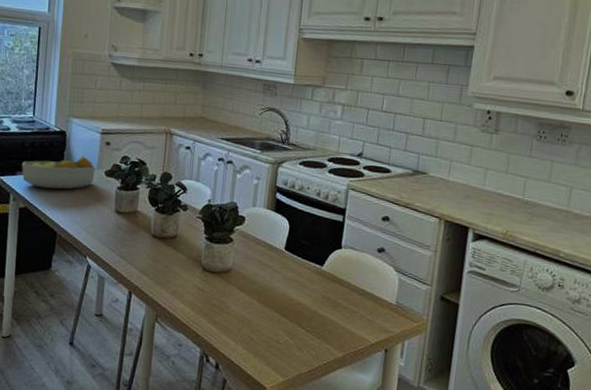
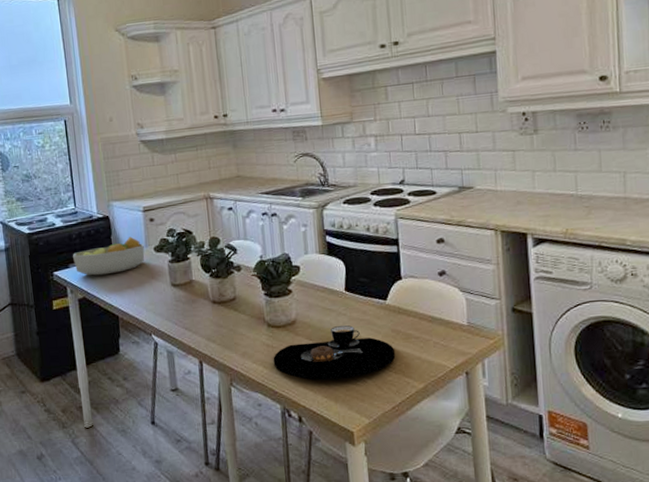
place setting: none [201,282,322,335] -> present [273,325,396,380]

